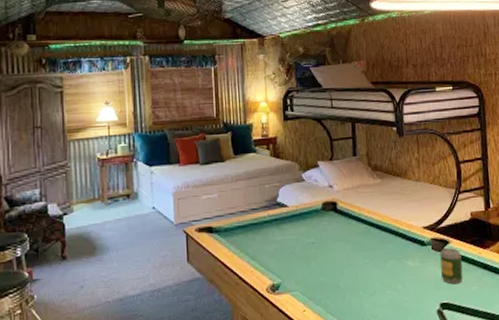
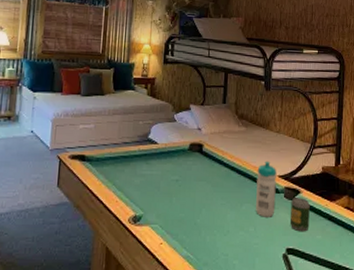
water bottle: none [399,212,424,273] -> present [256,161,276,217]

